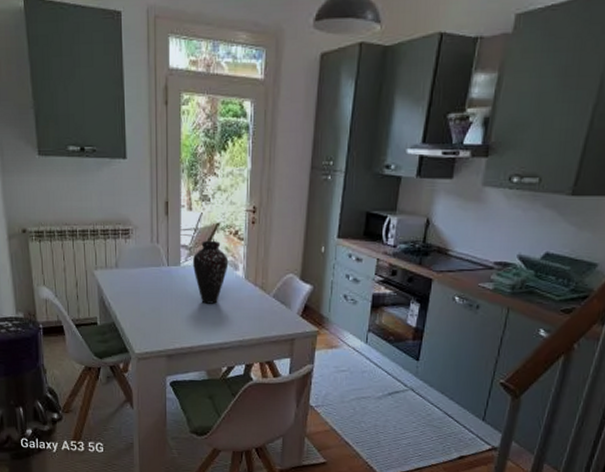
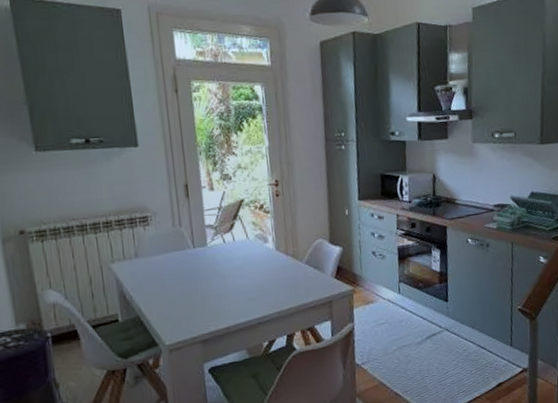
vase: present [192,240,229,304] -> none [219,216,258,281]

